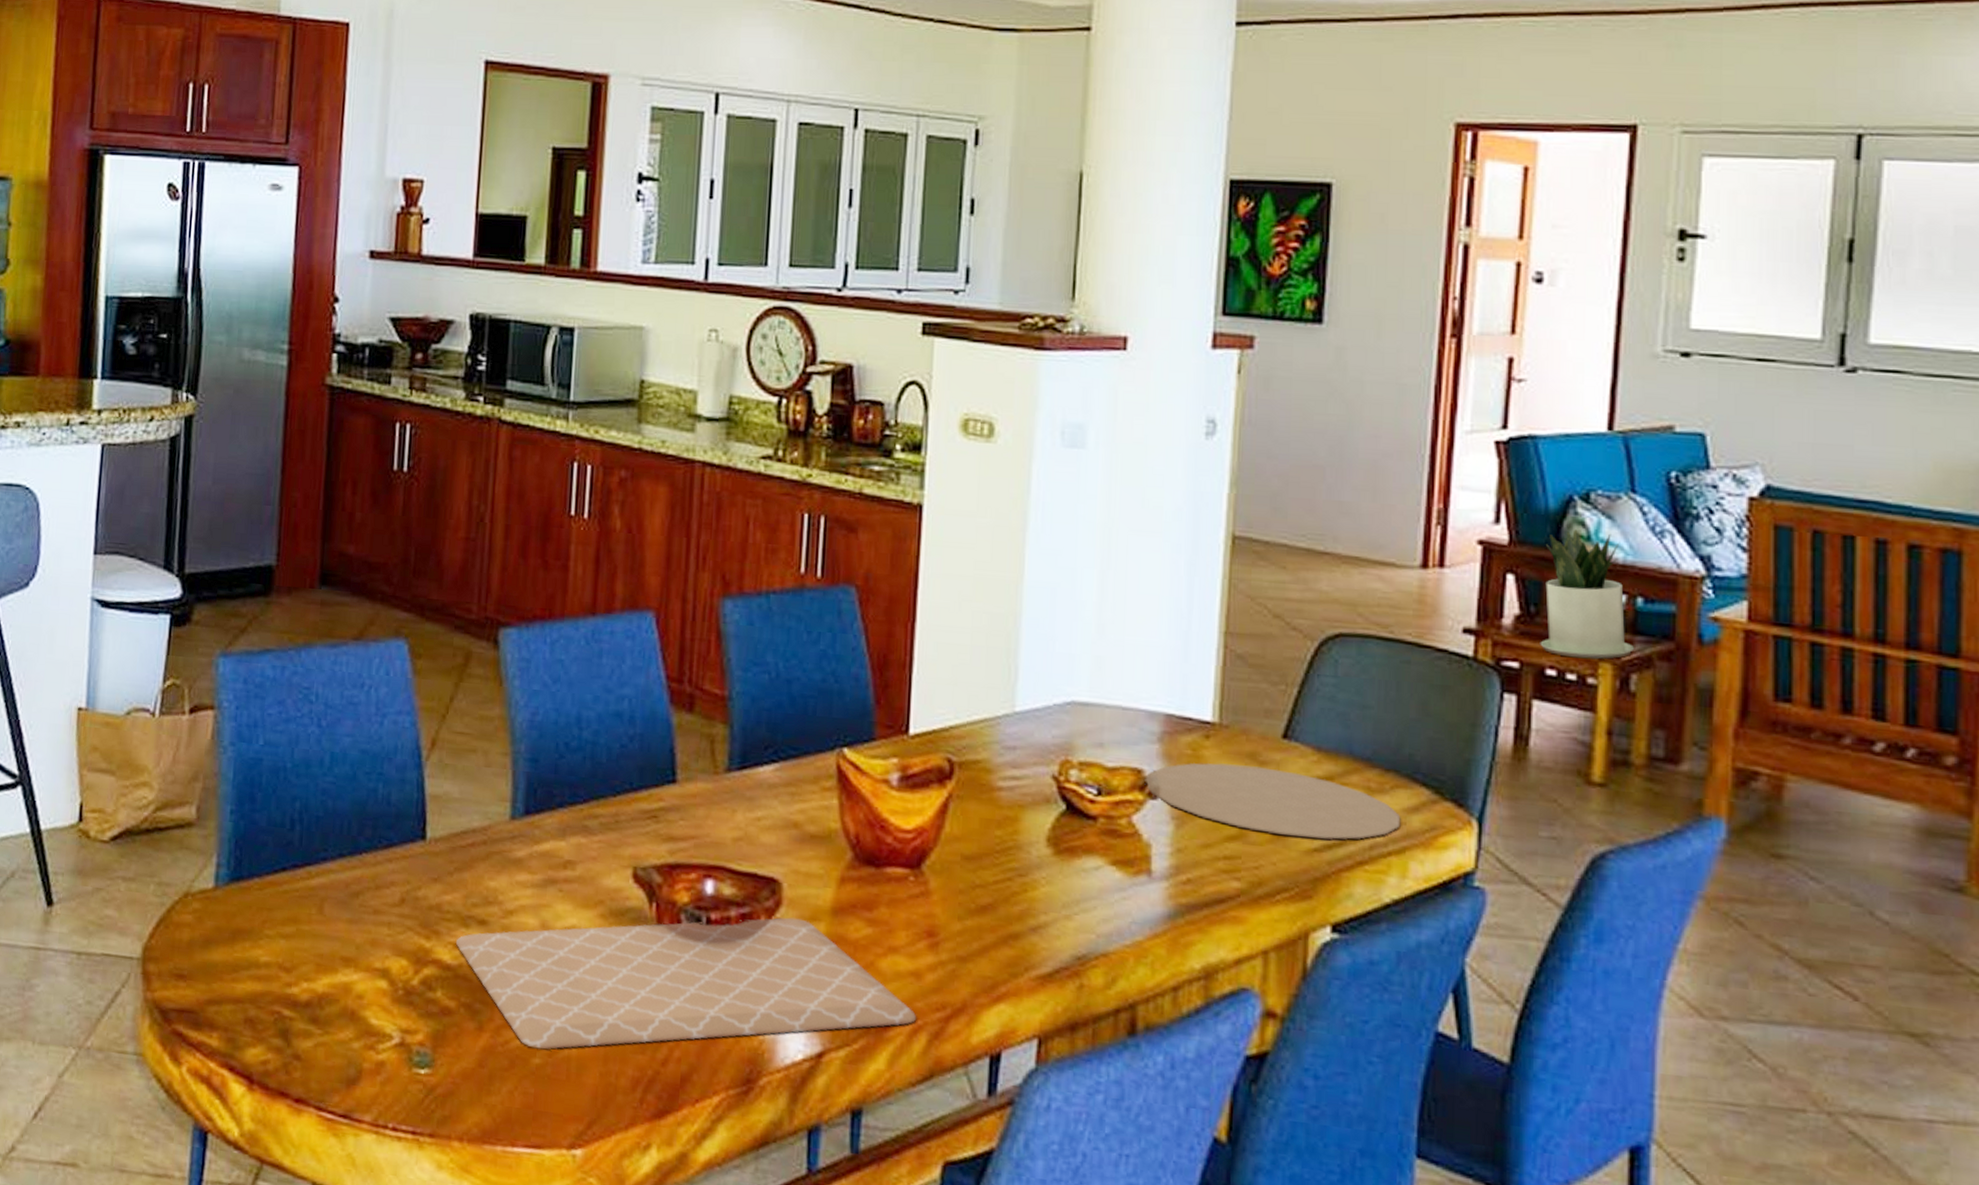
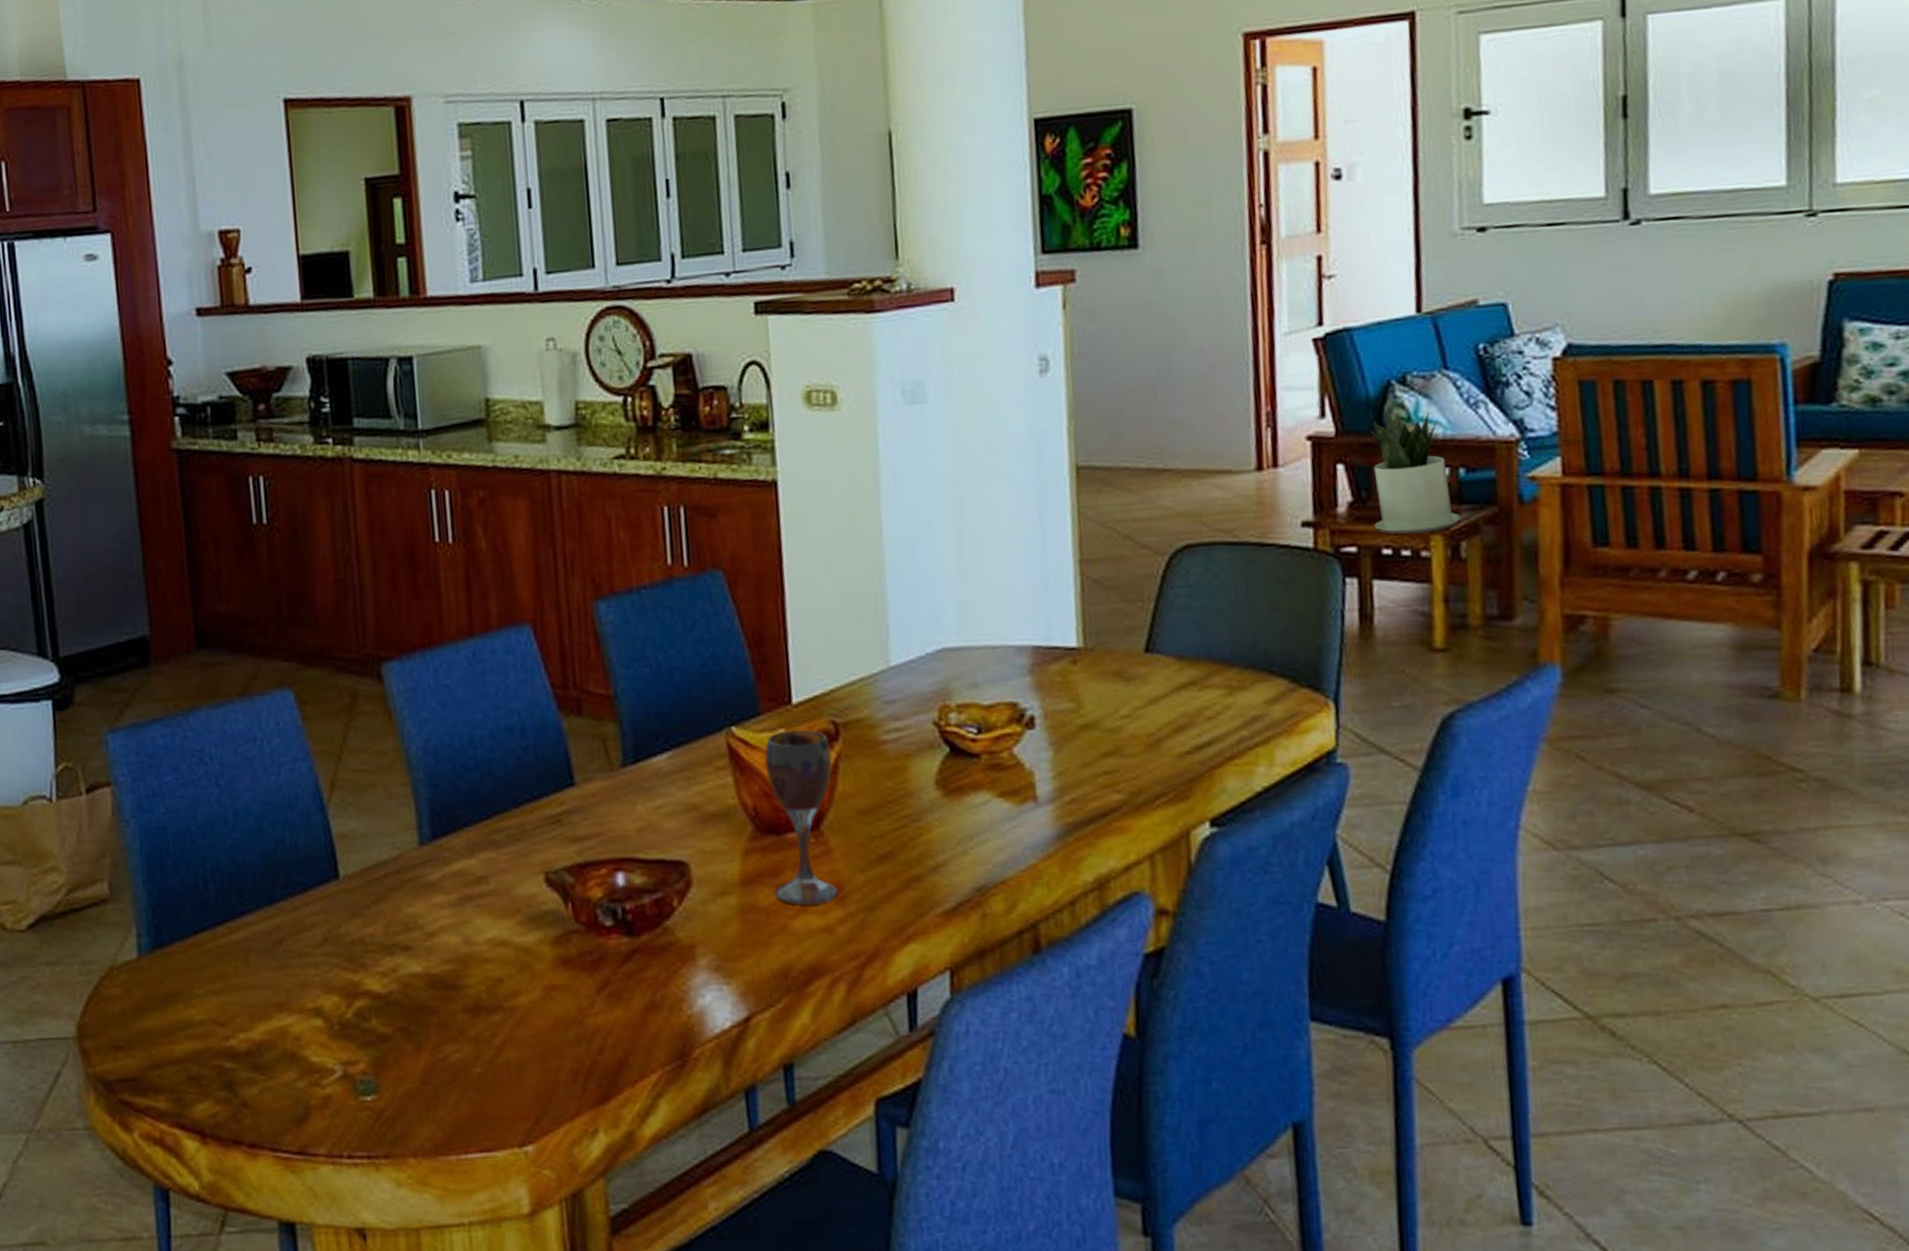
placemat: present [456,917,917,1050] -> none [383,895,834,1059]
cup: none [866,761,943,947] -> present [765,730,839,905]
placemat: present [1144,762,1401,840] -> none [1020,682,1264,745]

